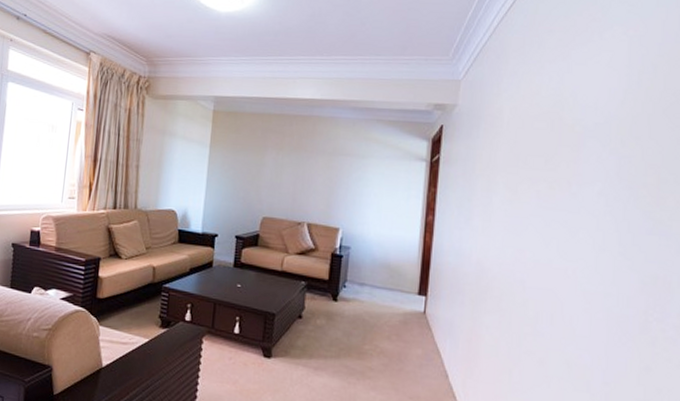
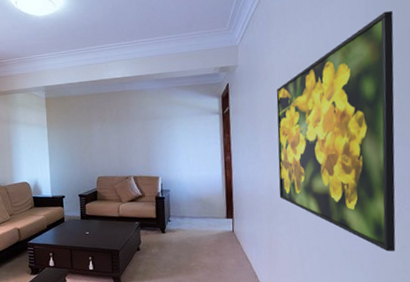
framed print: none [490,64,662,373] -> present [276,11,396,251]

